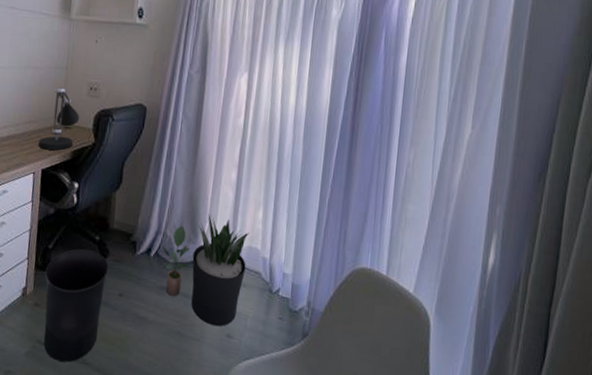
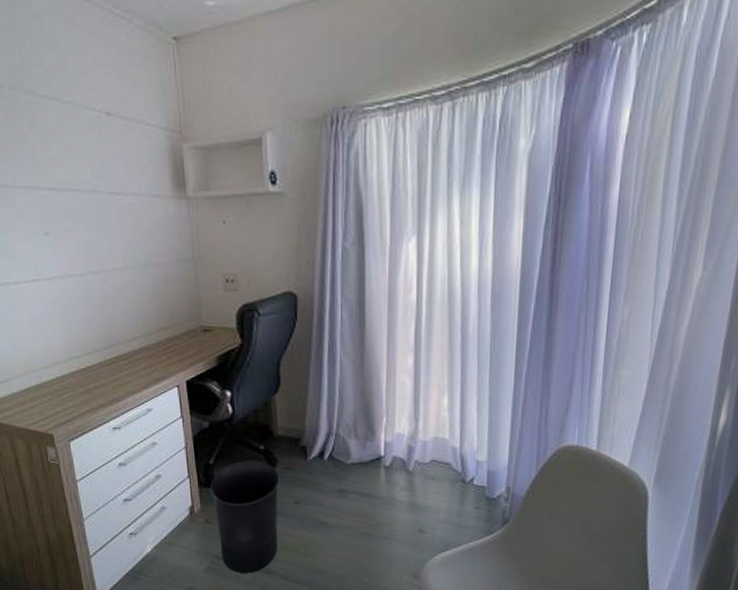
desk lamp: present [39,87,80,151] -> none [177,284,220,359]
potted plant: present [161,226,190,297] -> none [335,424,369,499]
planter: present [191,213,250,327] -> none [371,407,434,523]

